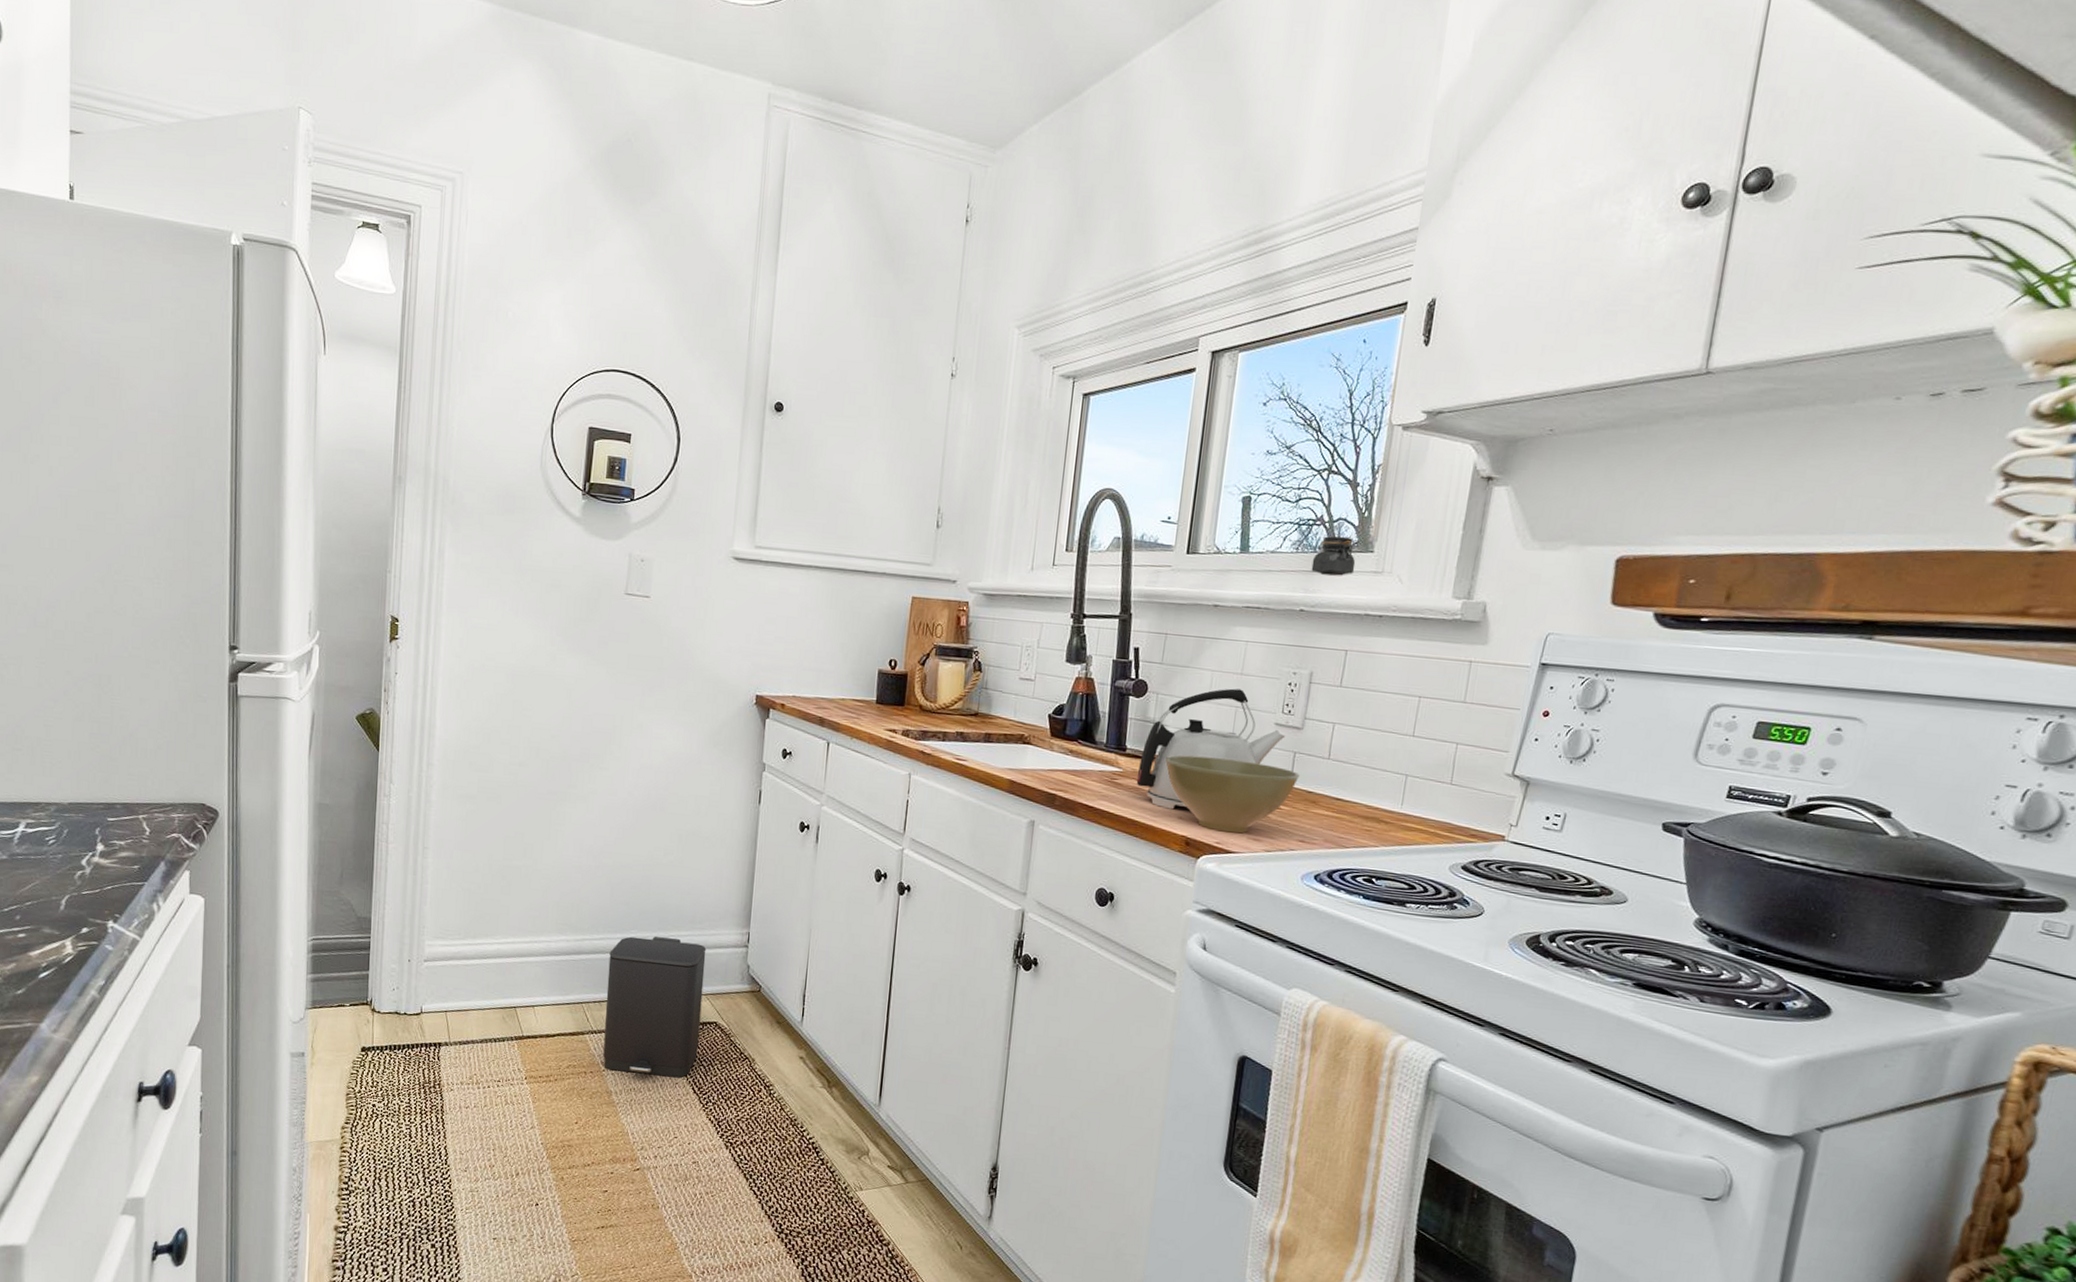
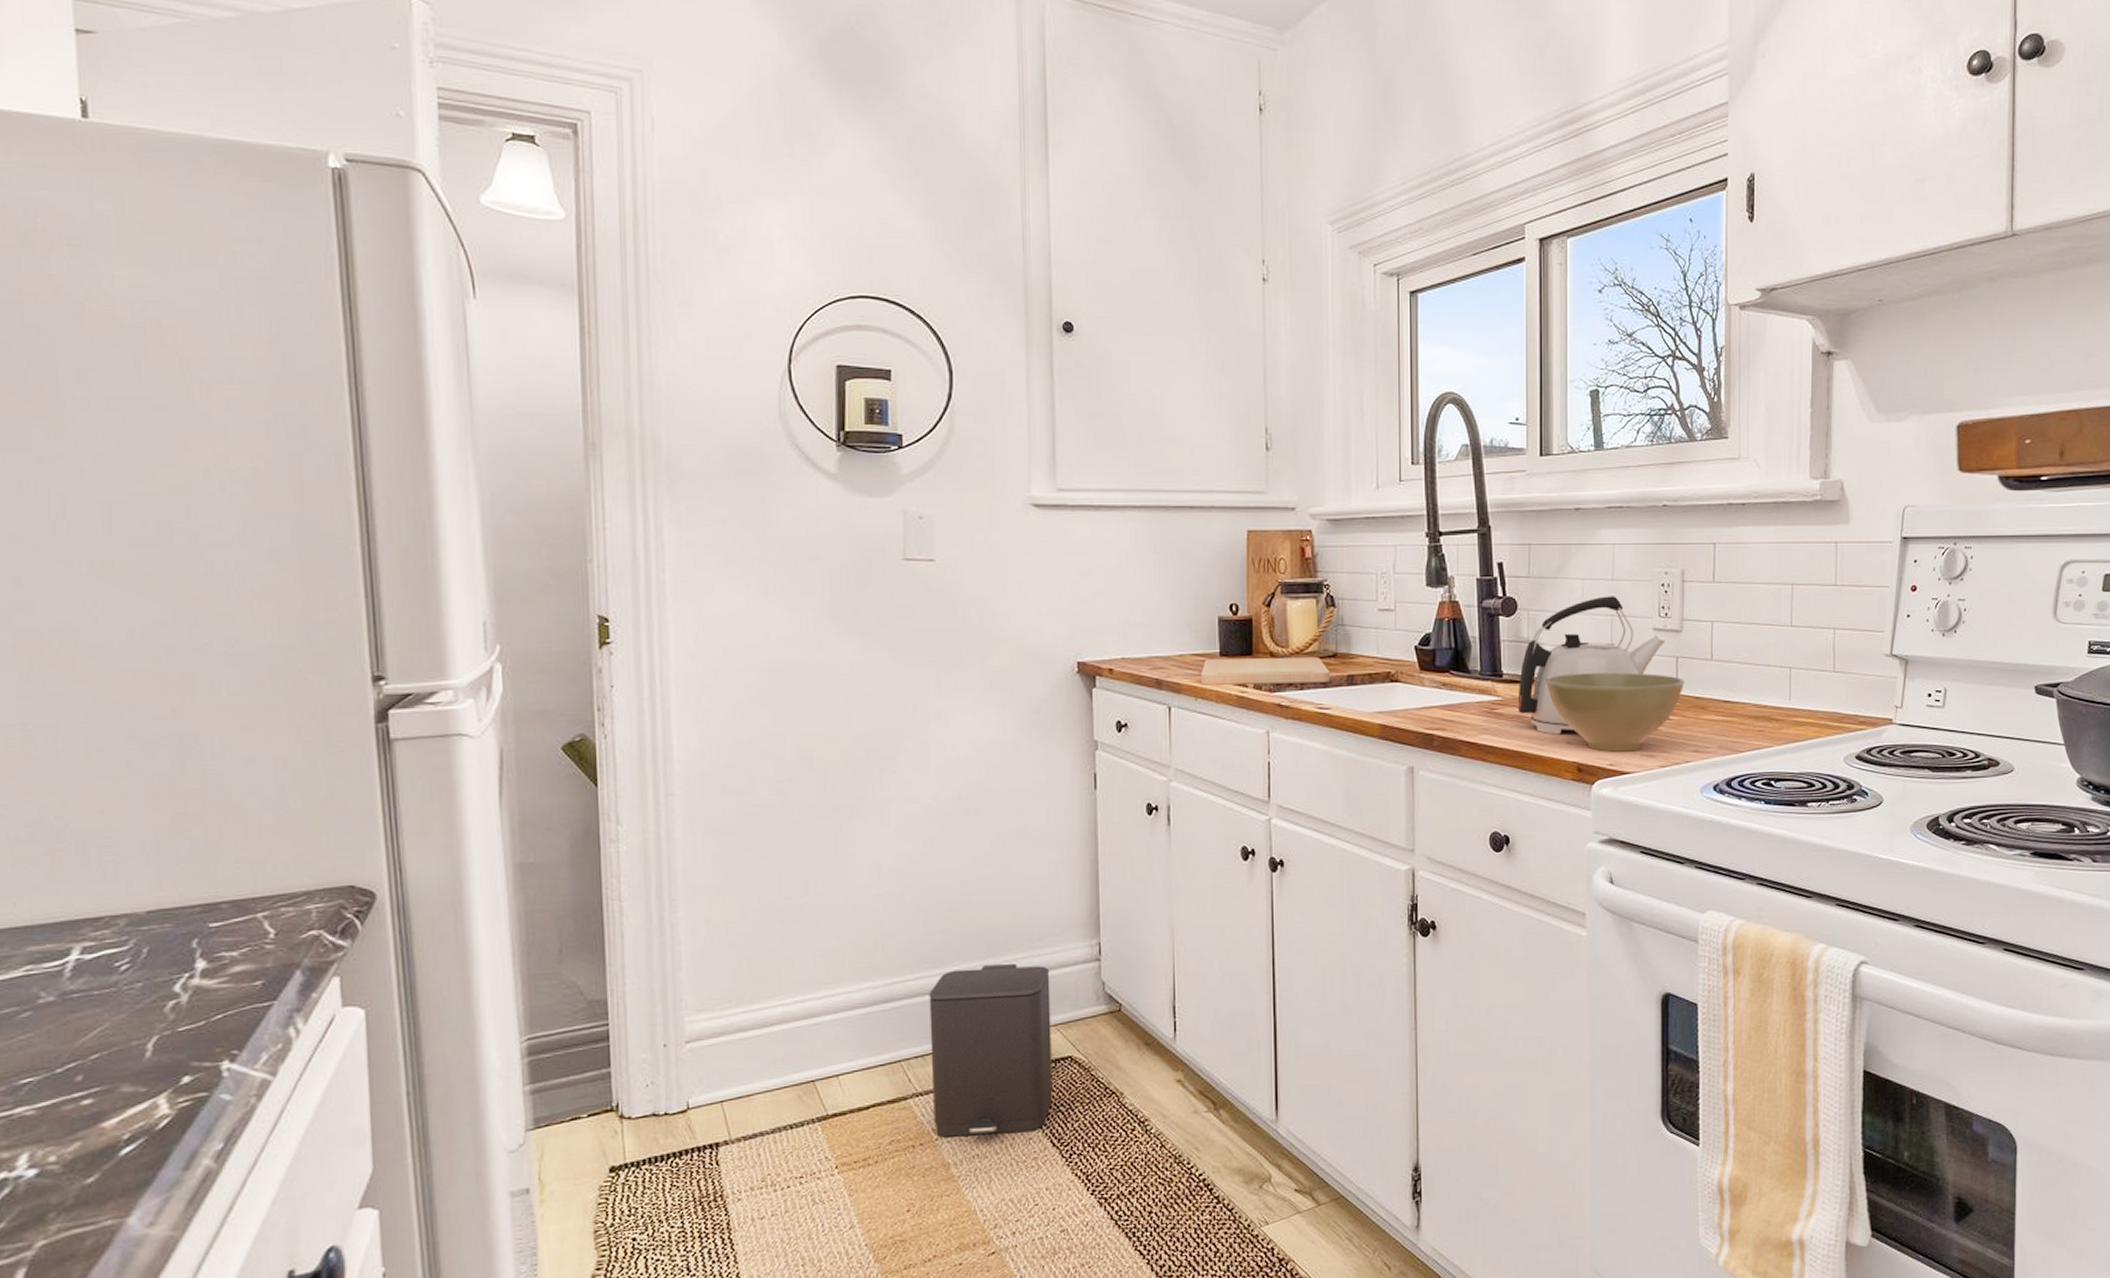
cutting board: none [857,704,970,738] -> present [1200,656,1330,685]
jar: present [1311,536,1356,577] -> none [1669,424,1712,467]

